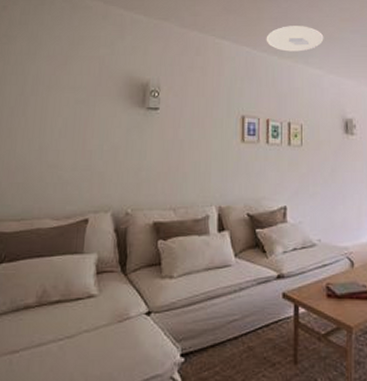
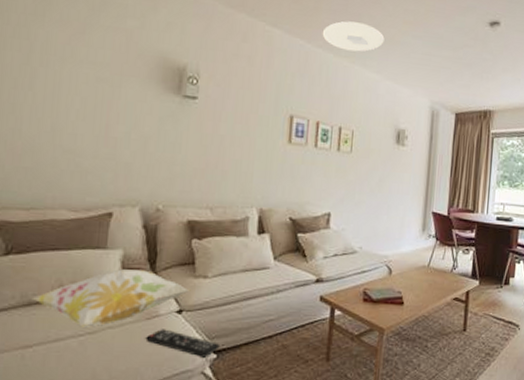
decorative pillow: none [19,273,158,331] -> present [31,269,191,327]
remote control: none [118,332,187,361] -> present [145,329,220,357]

